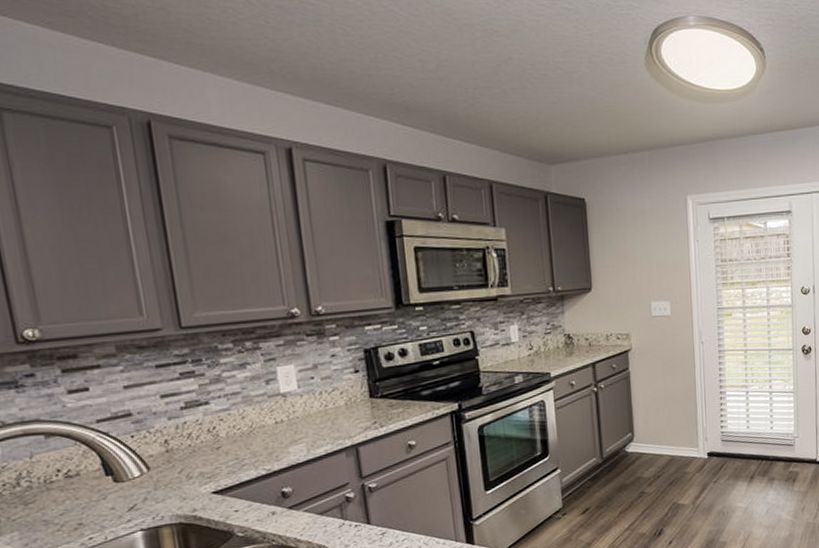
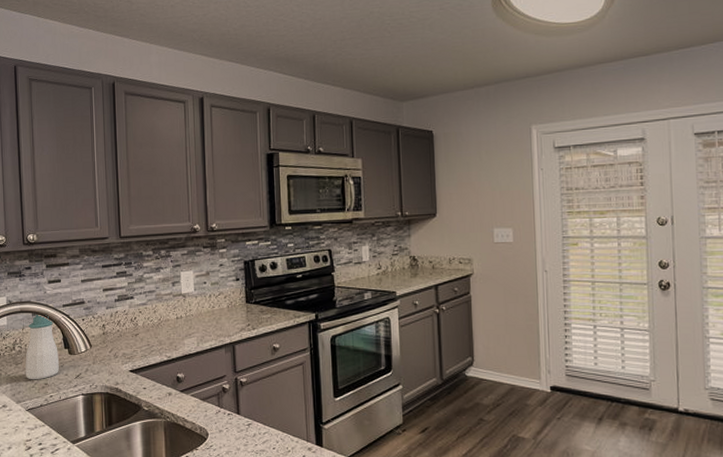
soap bottle: none [39,435,100,522] -> present [25,315,59,380]

